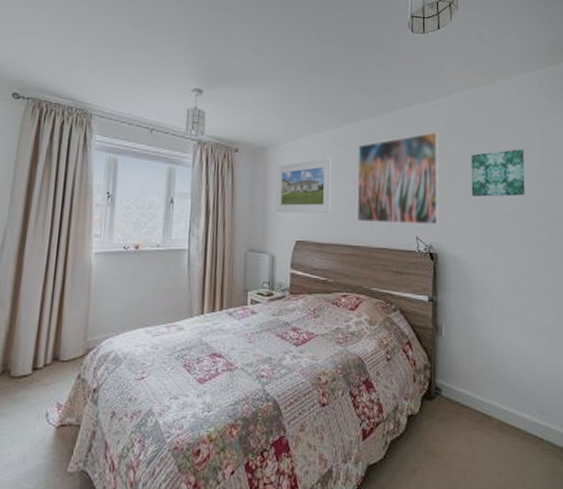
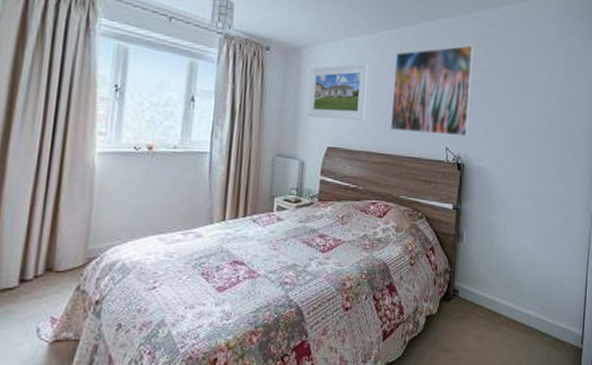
wall art: present [471,149,525,197] -> none [499,67,549,113]

